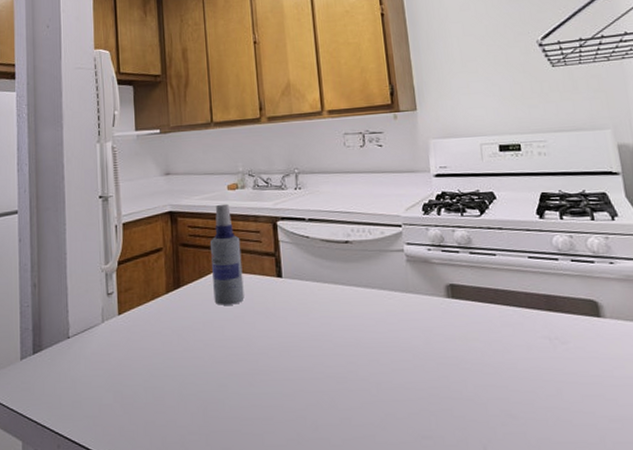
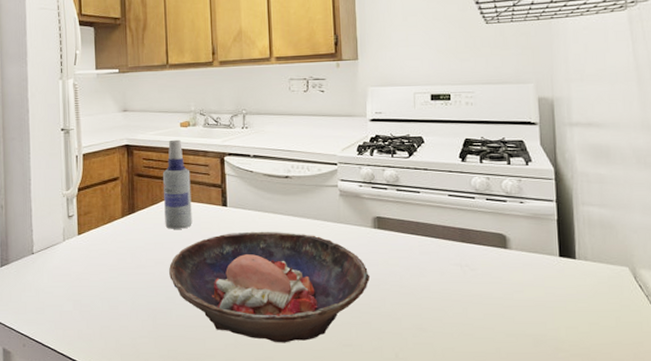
bowl: none [220,304,448,437] -> present [169,231,371,343]

